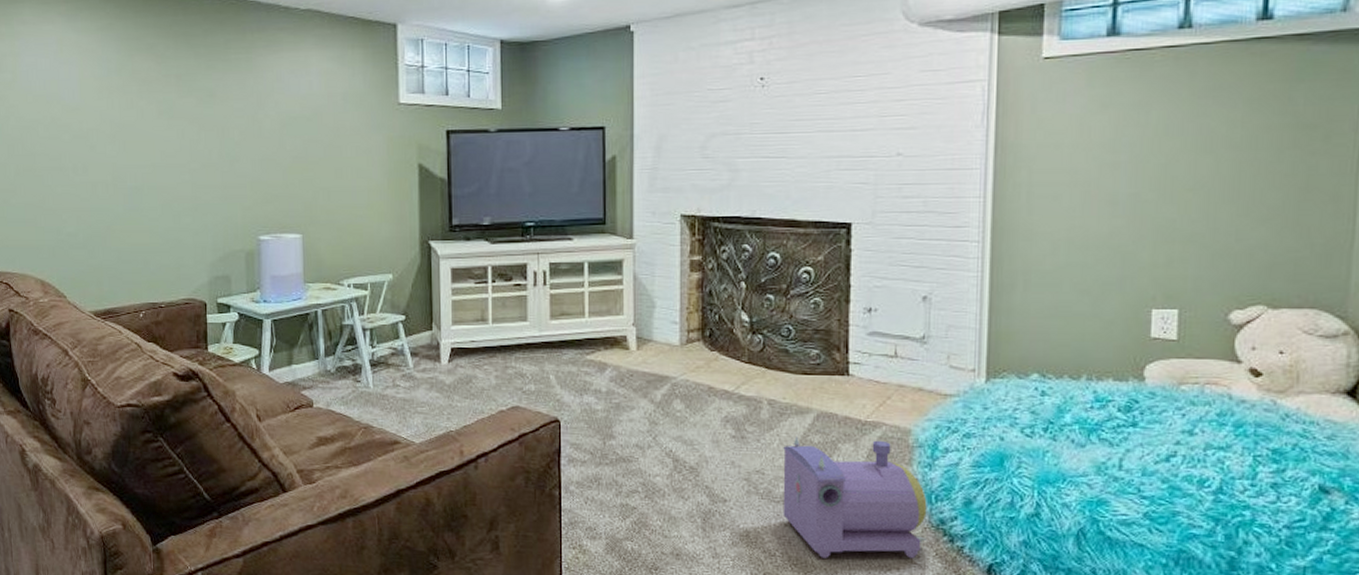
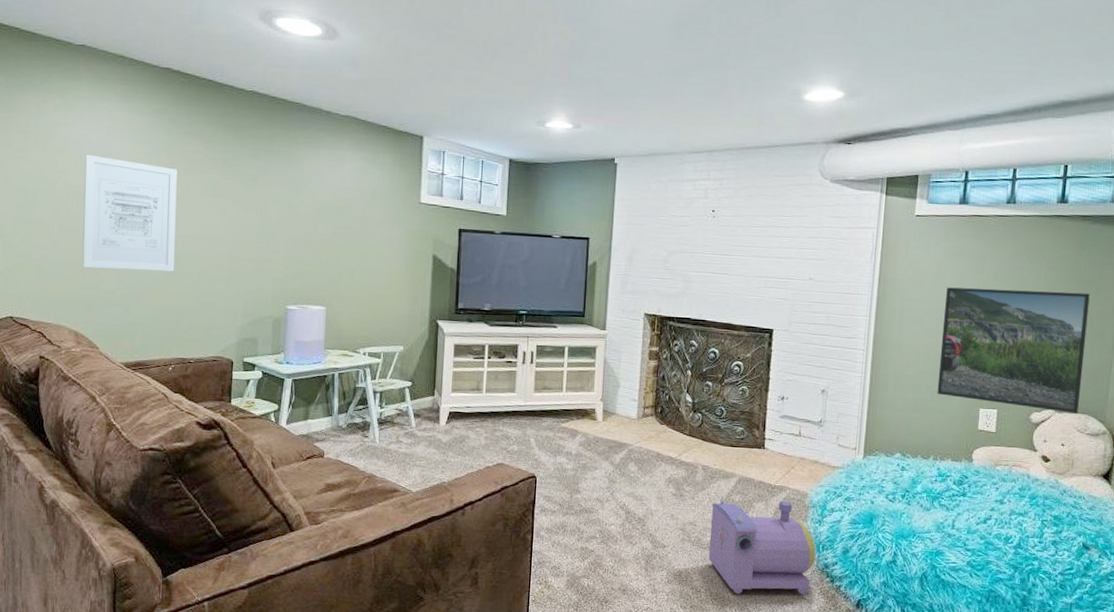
wall art: none [34,84,136,210] -> present [82,154,178,272]
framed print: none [1087,141,1315,309] -> present [937,287,1090,414]

